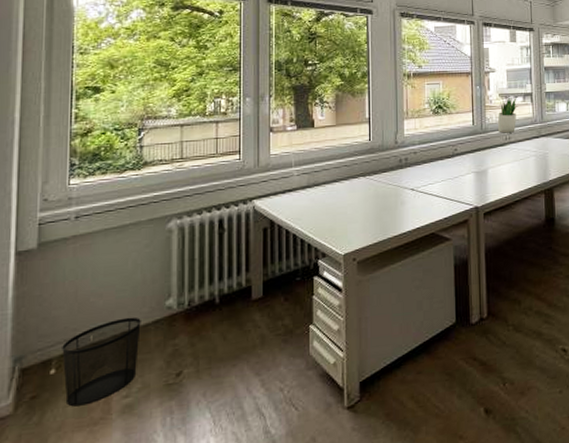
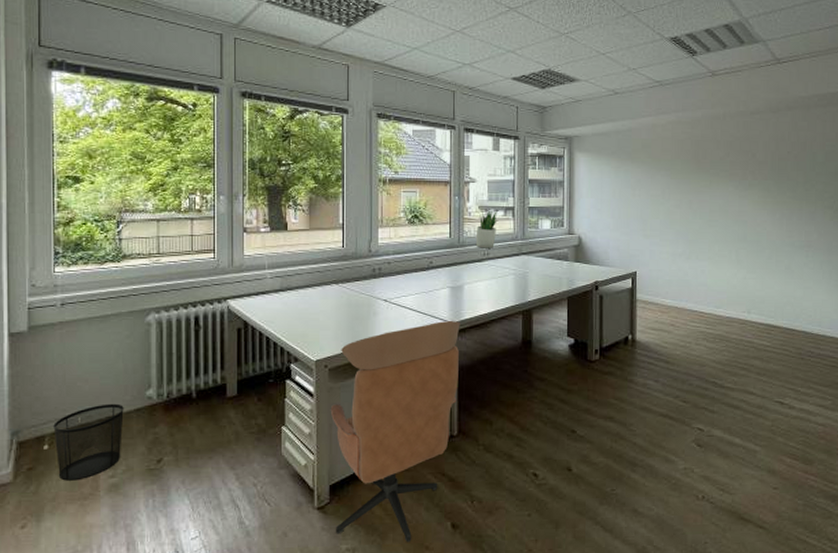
office chair: none [359,204,486,434] -> present [330,320,460,542]

